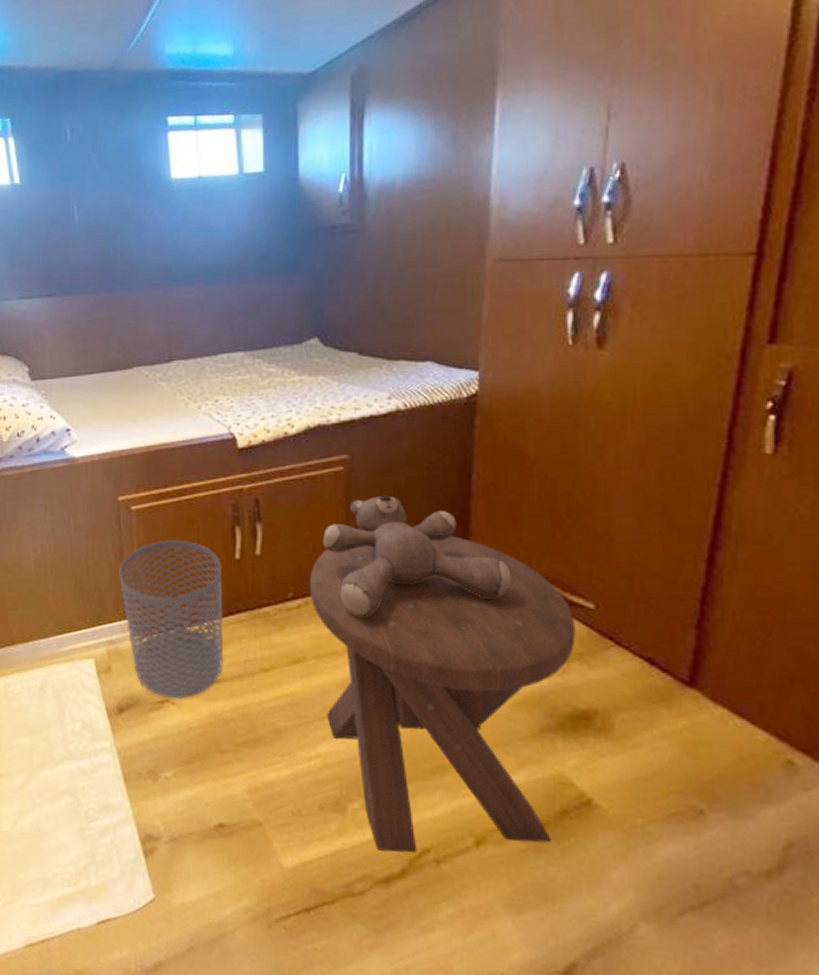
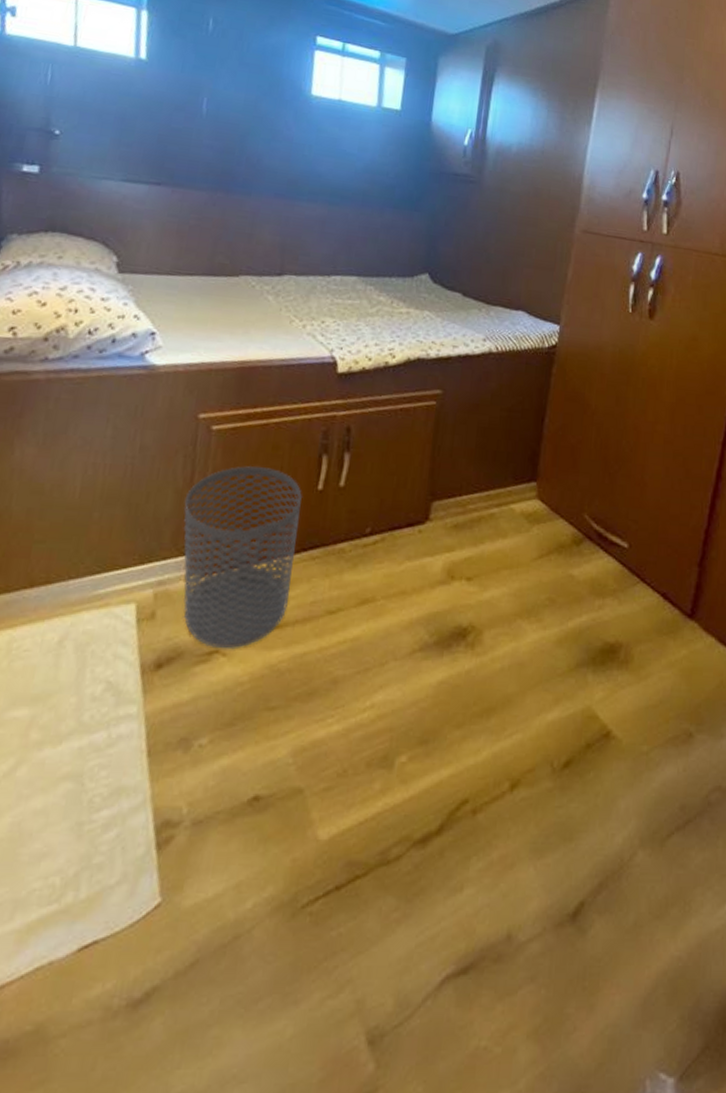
music stool: present [309,536,576,853] -> none [387,475,613,807]
stuffed bear: present [323,495,512,618] -> none [407,432,567,555]

